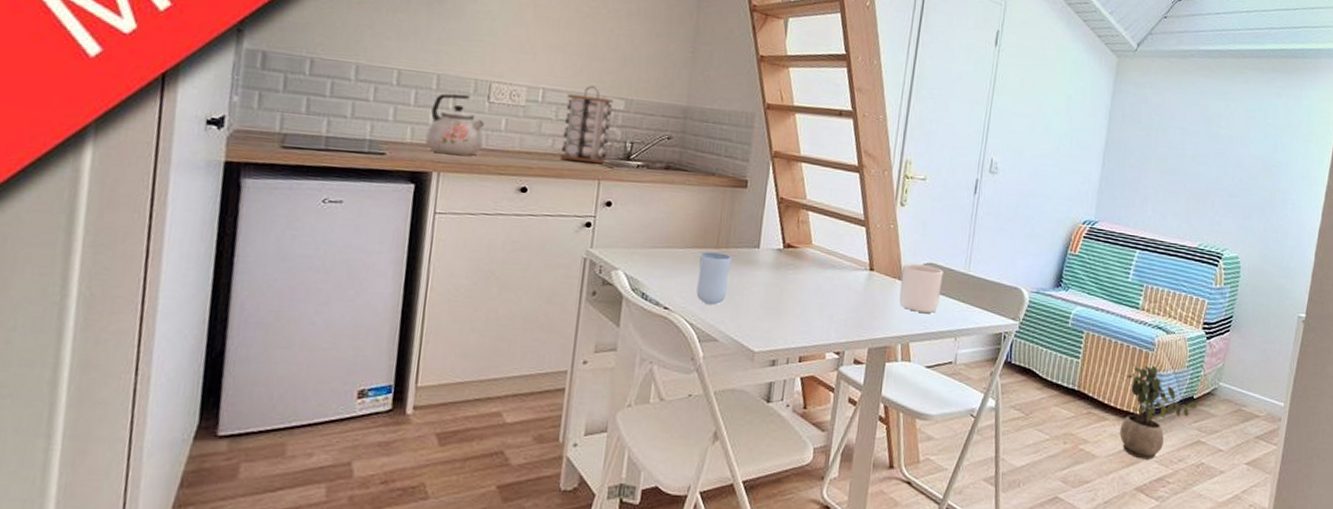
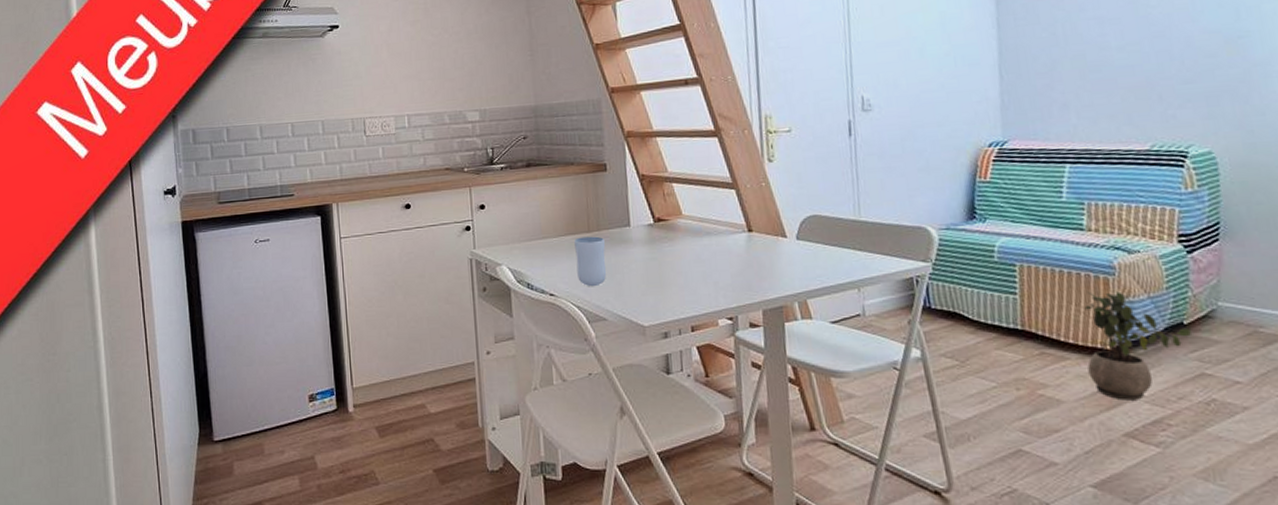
kettle: present [425,93,484,156] -> none [322,133,368,187]
spice rack: present [560,85,614,164] -> none [429,103,473,175]
mug: present [899,263,943,313] -> none [782,217,833,267]

